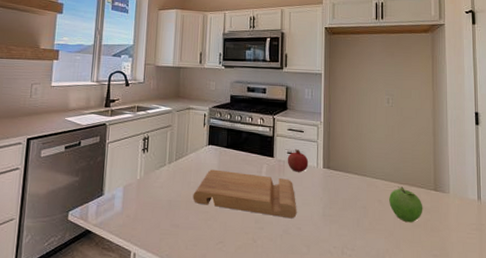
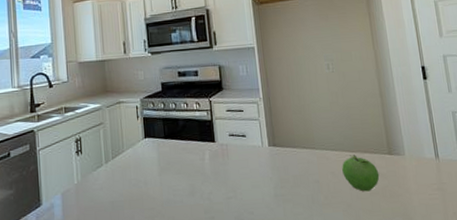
cutting board: present [193,169,297,219] -> none [135,162,247,204]
fruit: present [287,148,309,172] -> none [229,129,253,154]

